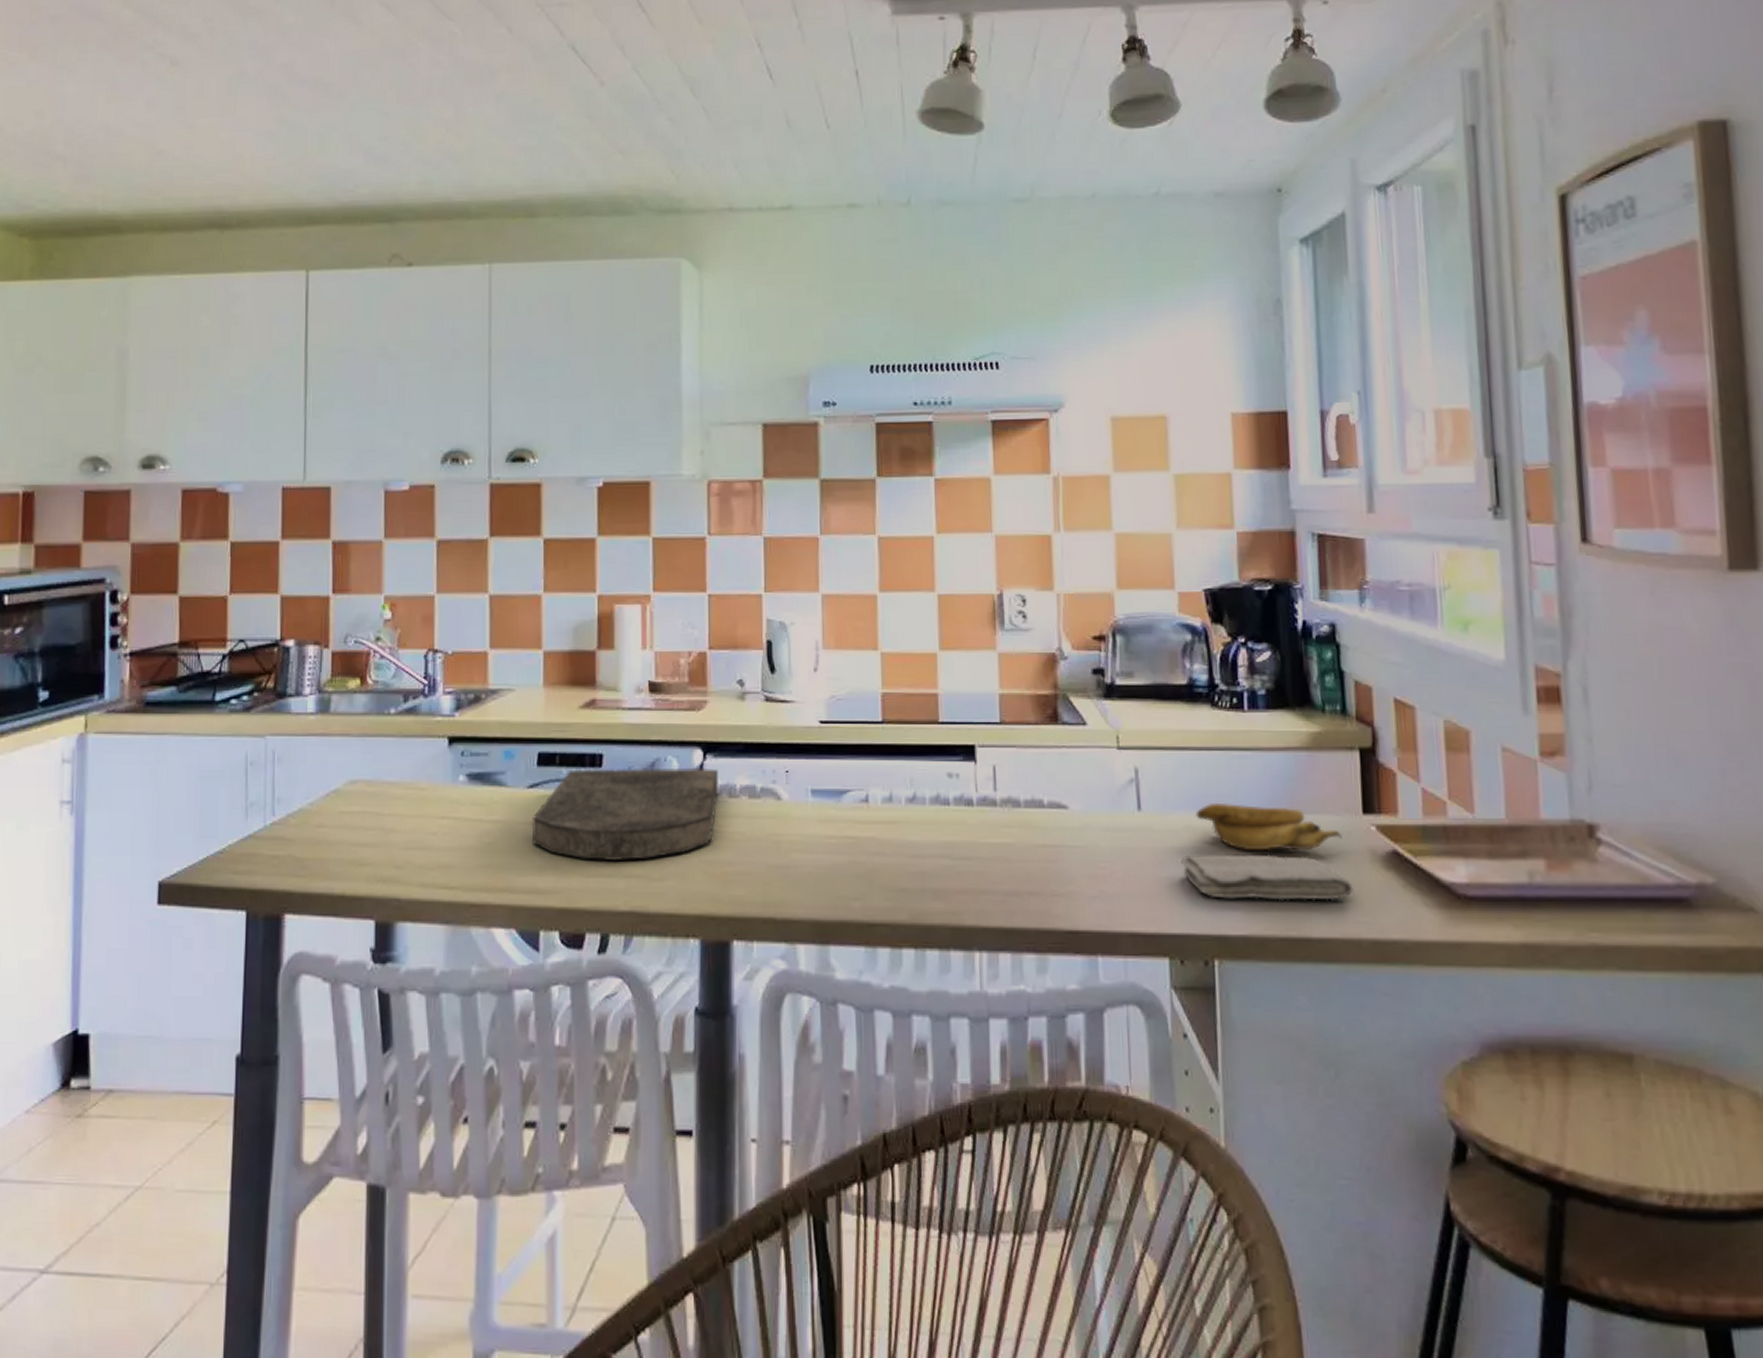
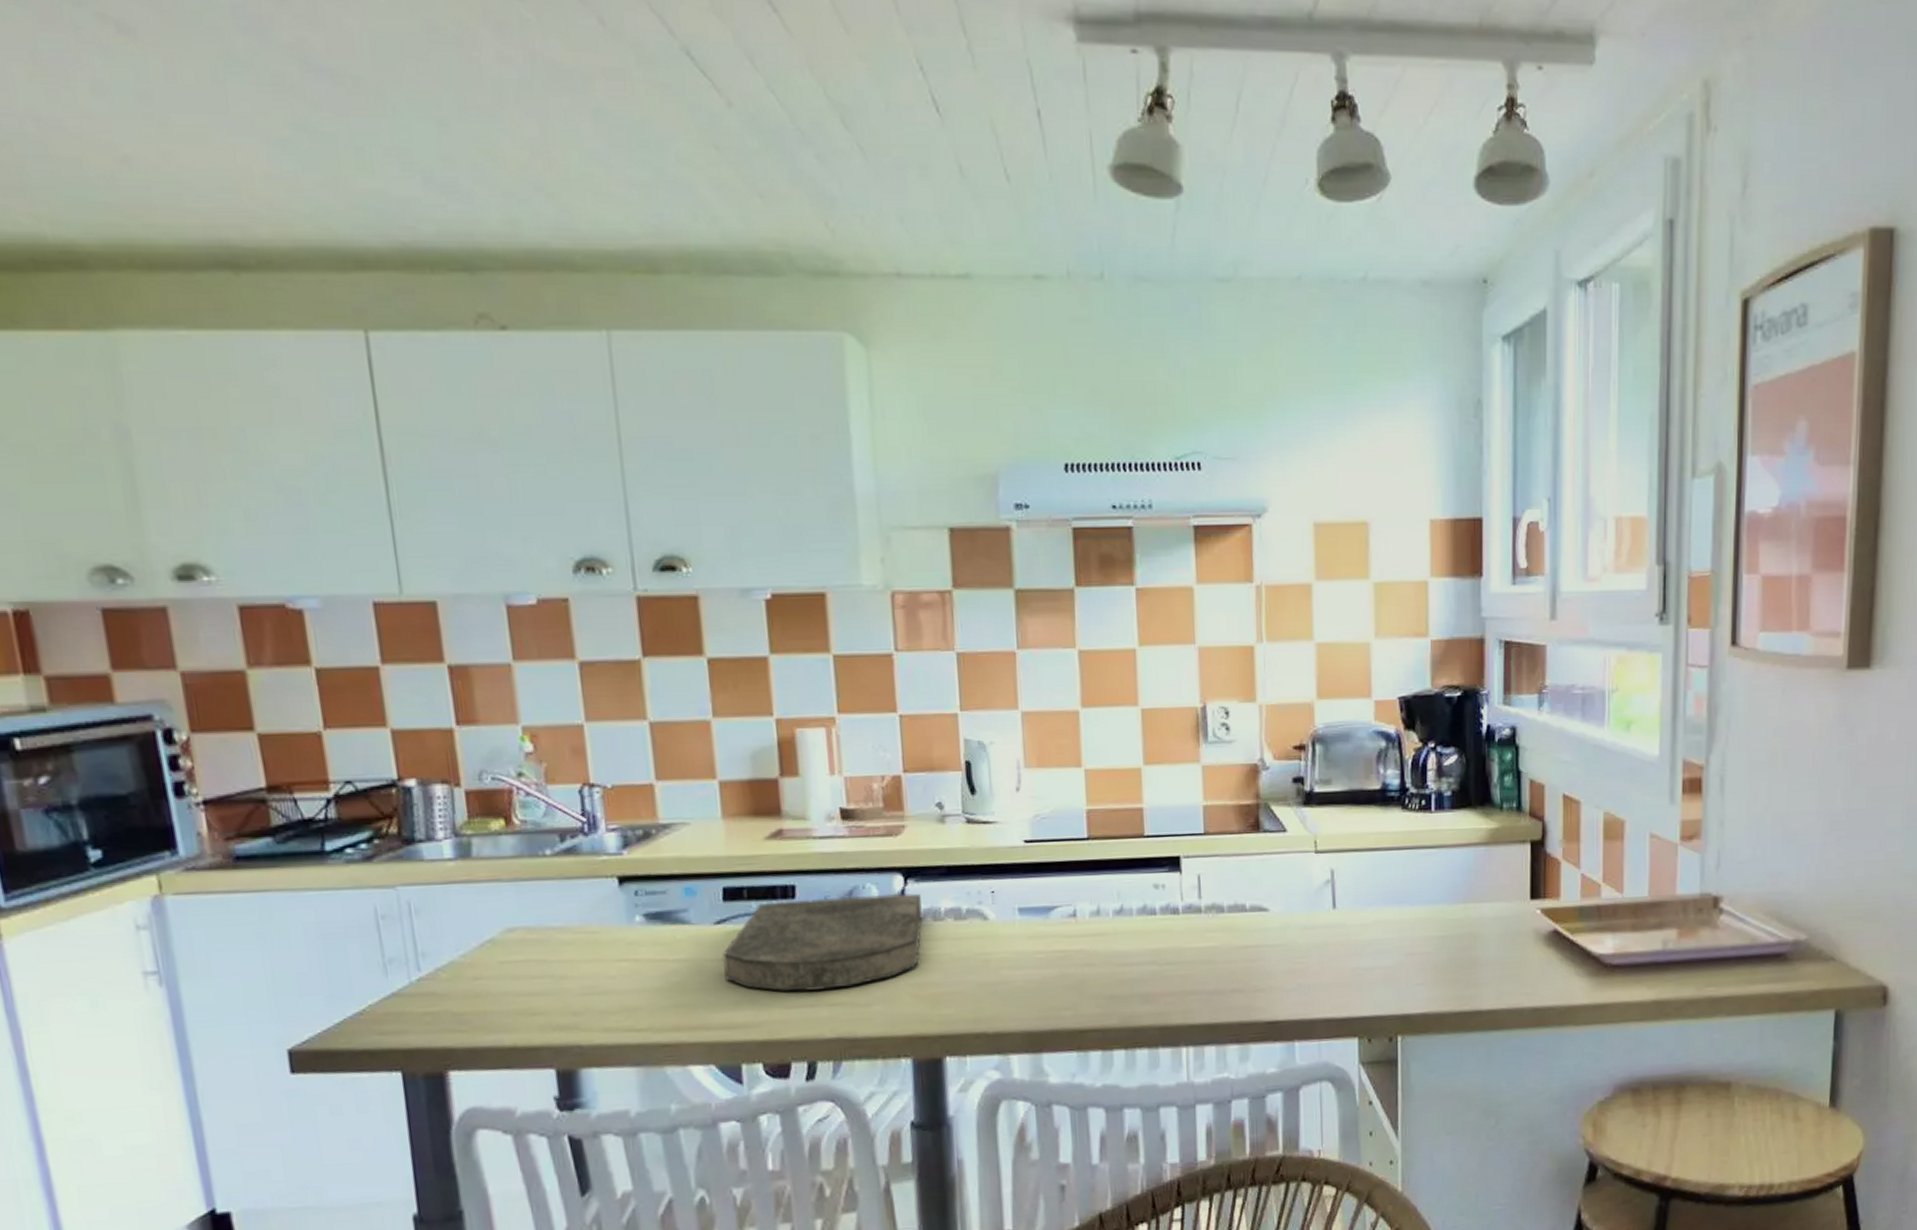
washcloth: present [1181,854,1354,901] -> none [1371,939,1519,982]
banana: present [1195,802,1342,851] -> none [1385,896,1512,939]

